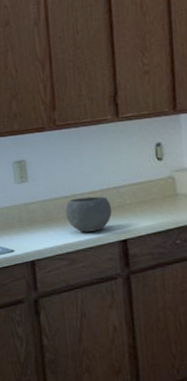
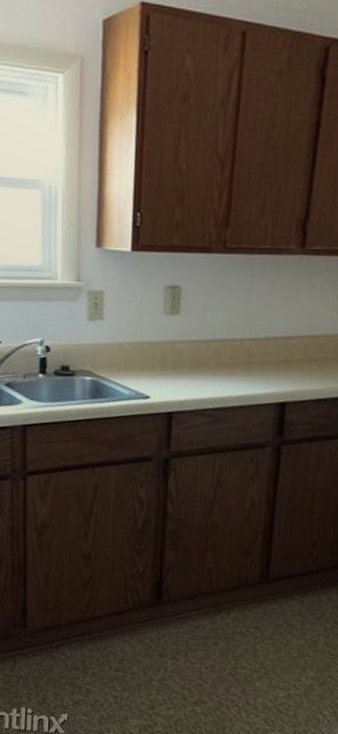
bowl: present [65,196,112,232] -> none [218,343,276,388]

